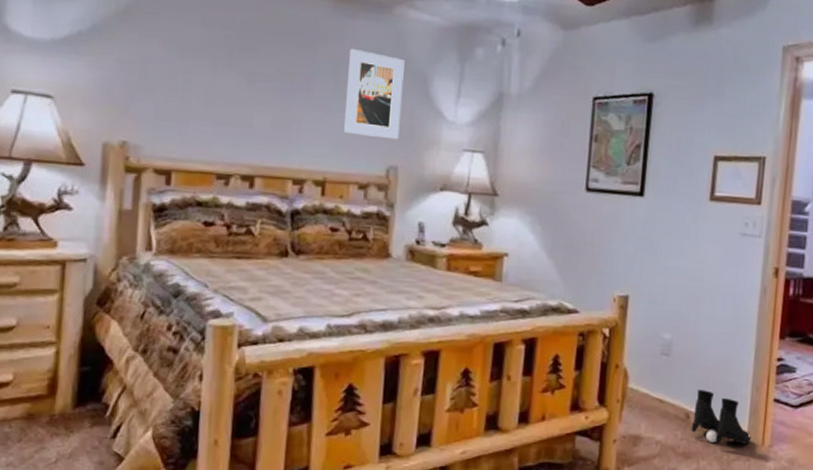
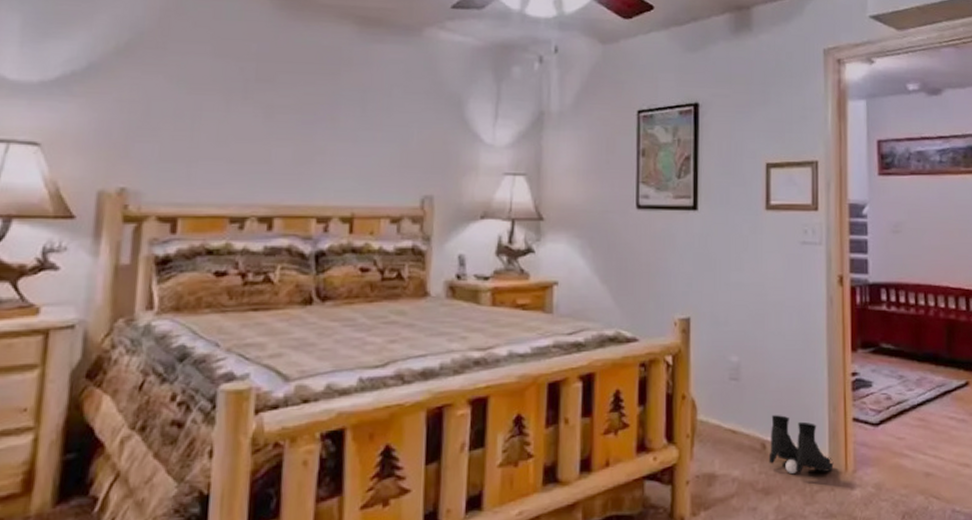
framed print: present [343,48,405,140] -> none [372,73,437,168]

